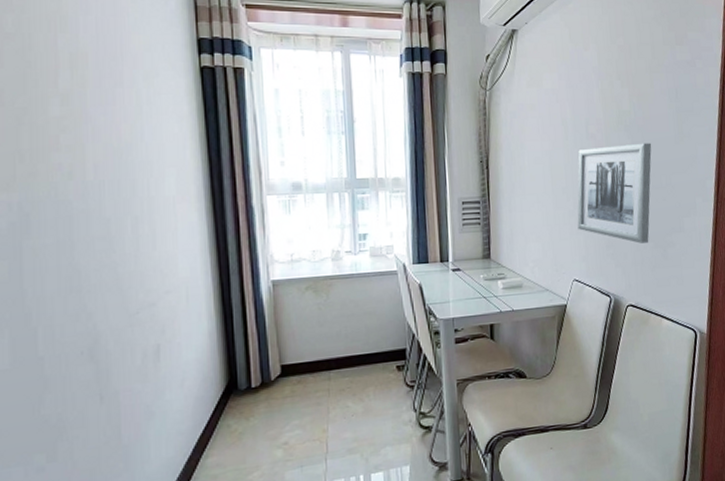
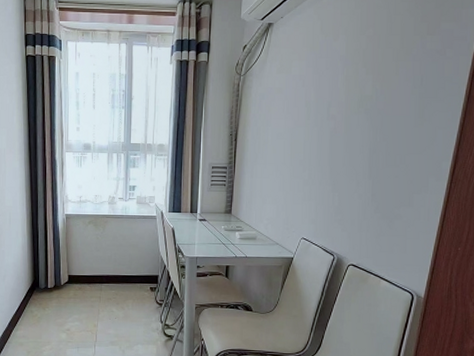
wall art: present [577,143,652,244] -> none [310,125,390,213]

